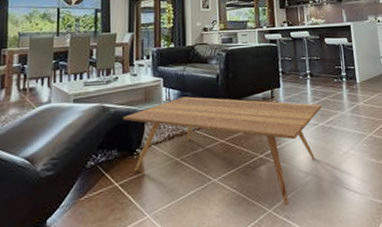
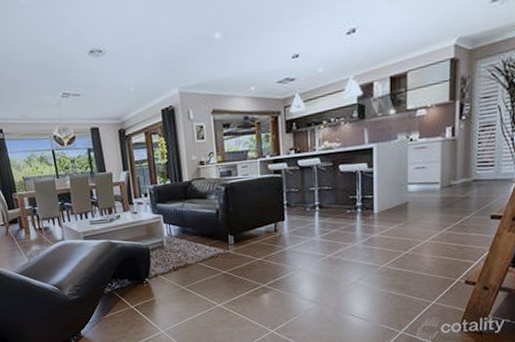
coffee table: present [122,96,323,206] -> none [129,232,332,327]

